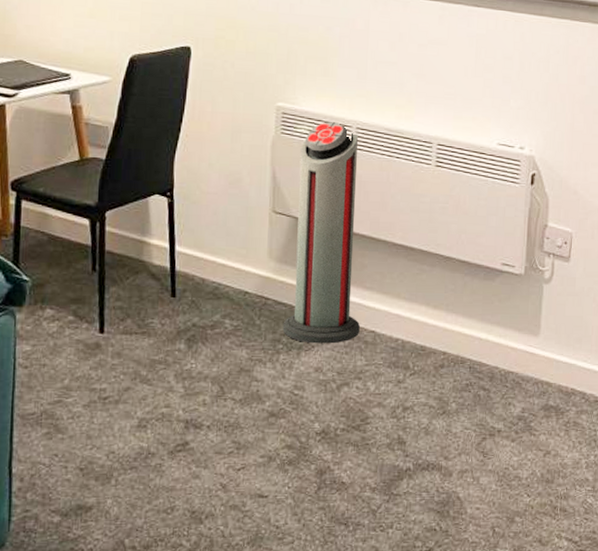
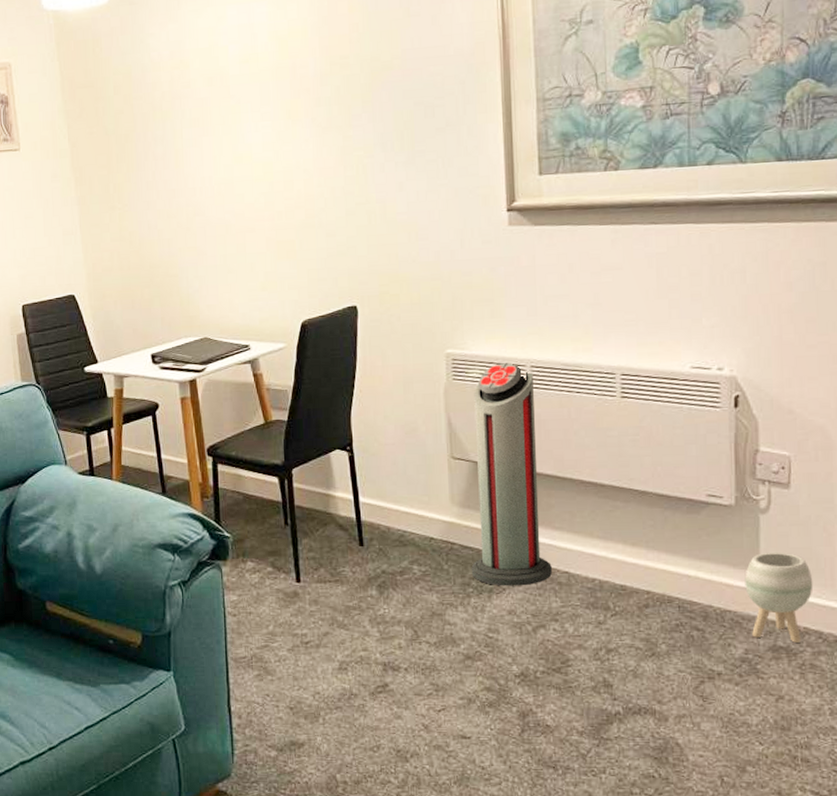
planter: none [526,319,582,402] -> present [745,552,813,643]

